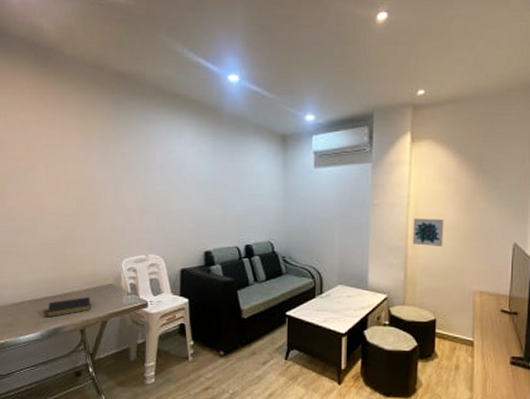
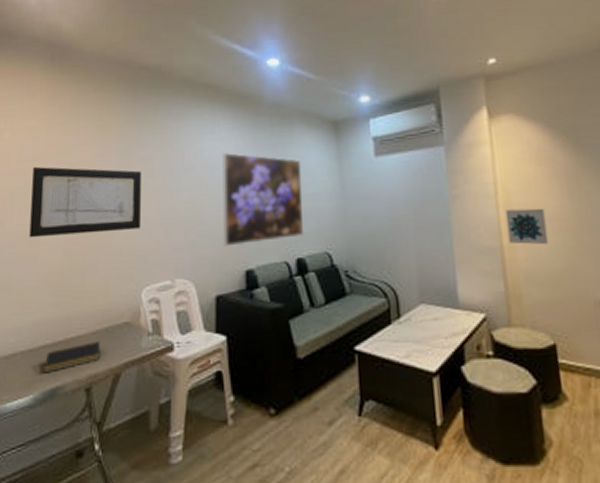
wall art: none [26,155,121,215] -> present [29,166,142,238]
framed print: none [187,156,253,232] -> present [222,153,304,247]

